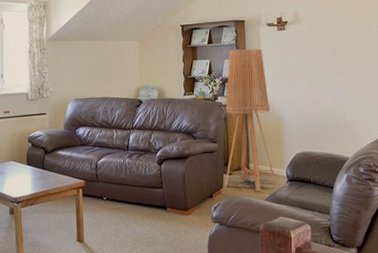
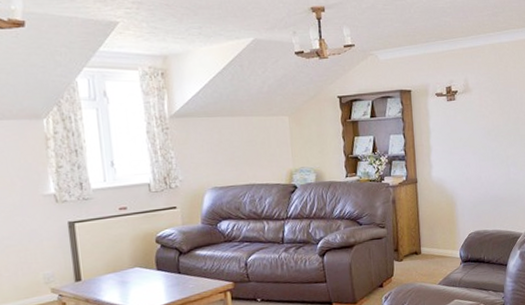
floor lamp: present [224,49,277,192] -> none [393,122,450,277]

